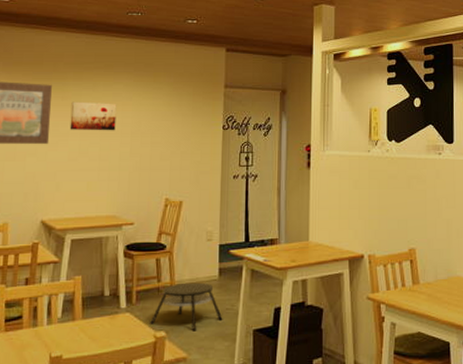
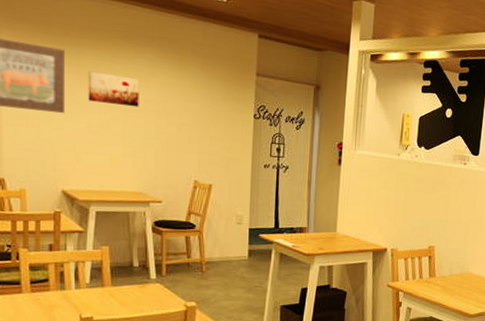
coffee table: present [150,282,223,330] -> none [180,260,252,303]

